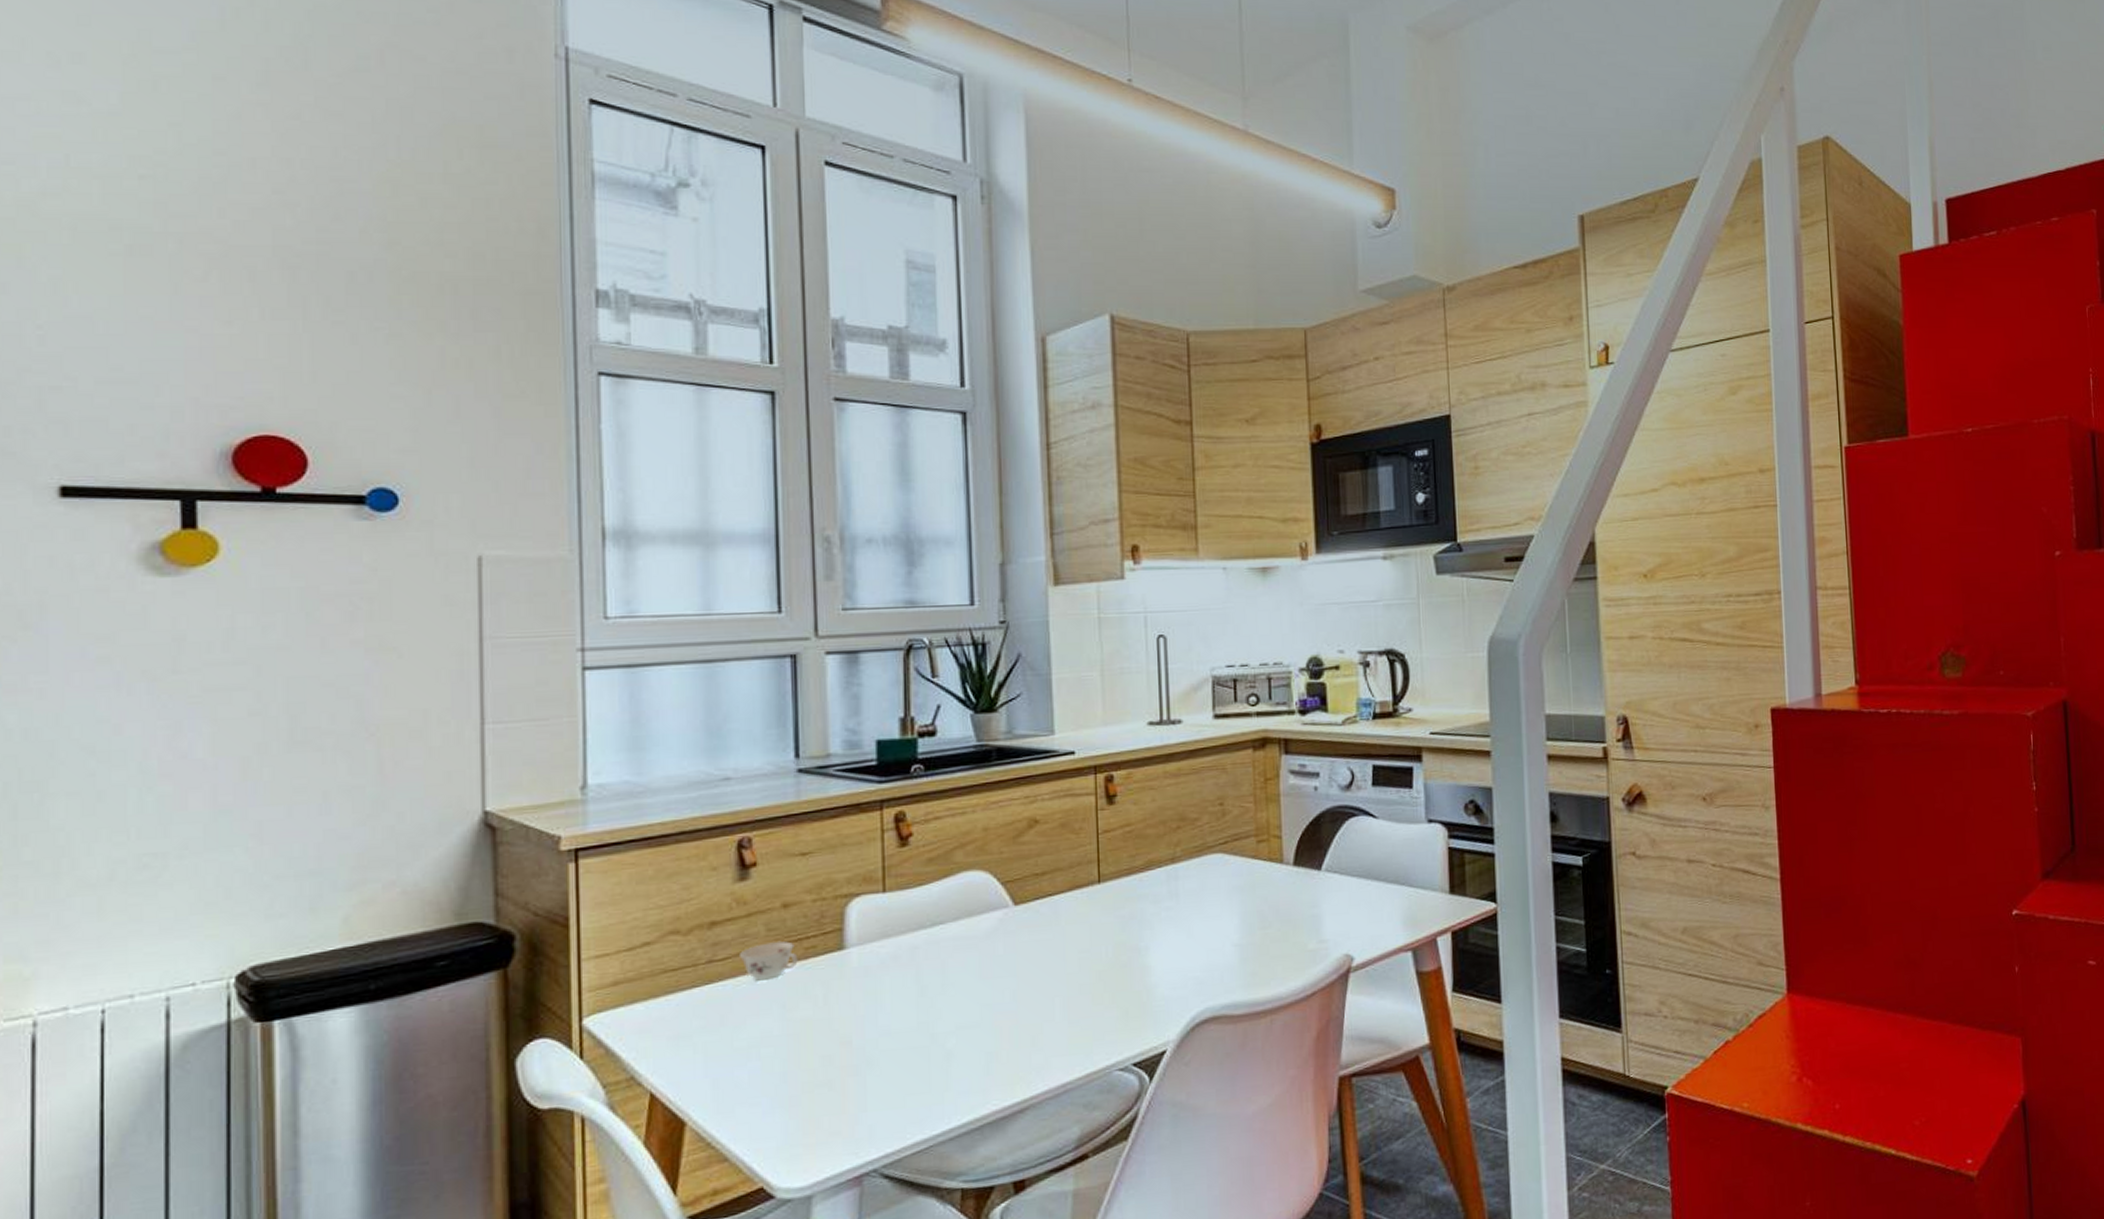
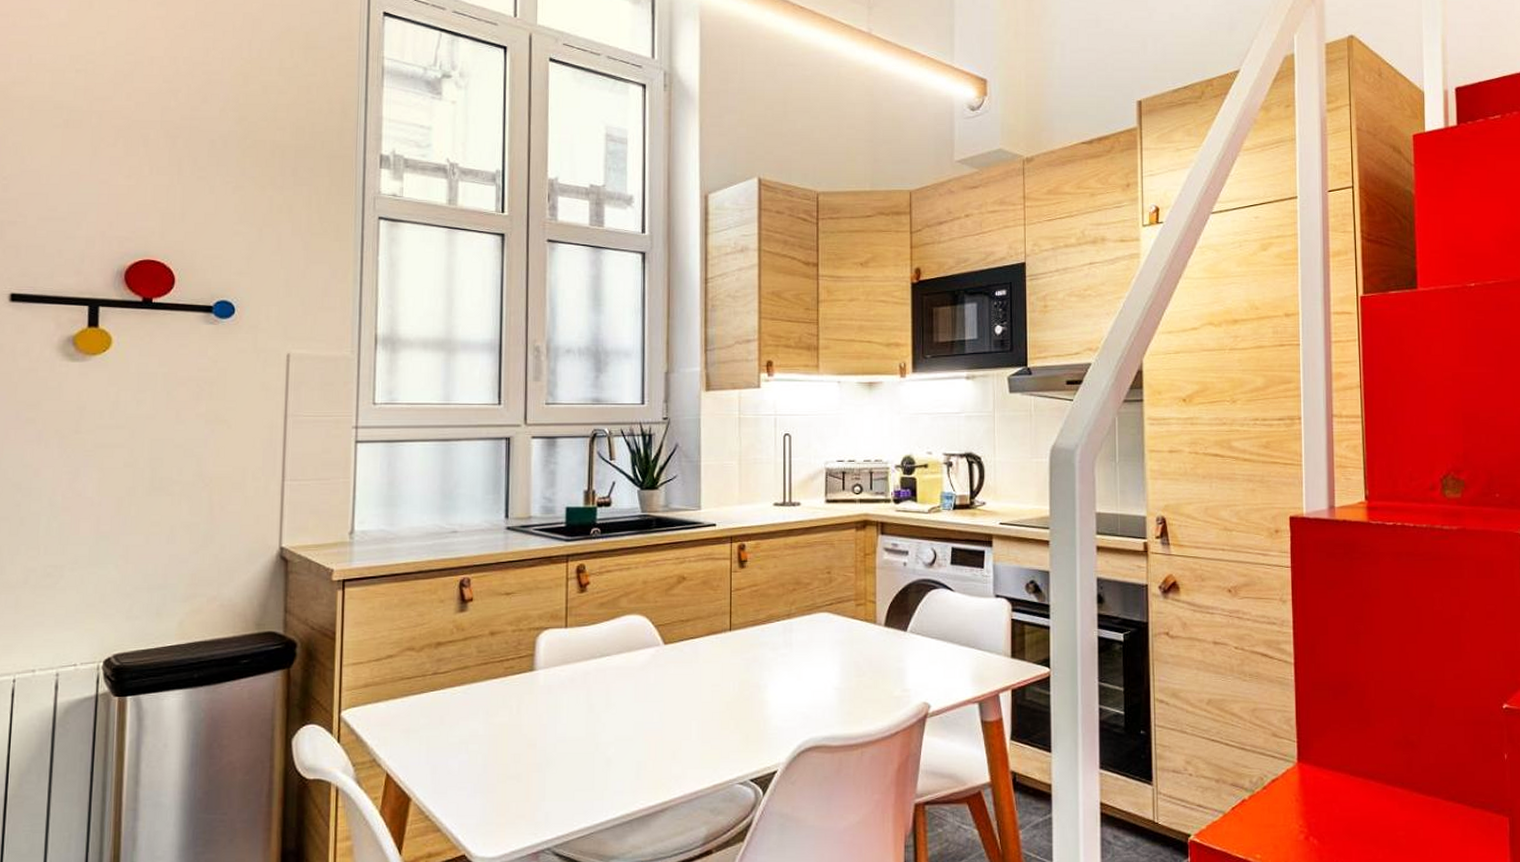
teacup: present [738,941,798,981] -> none [456,662,500,691]

